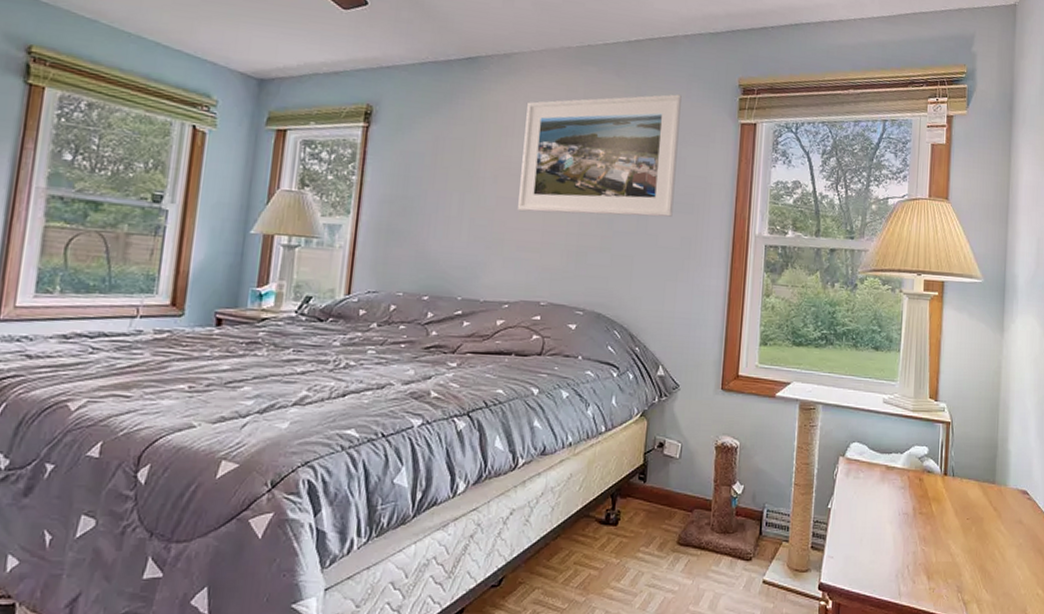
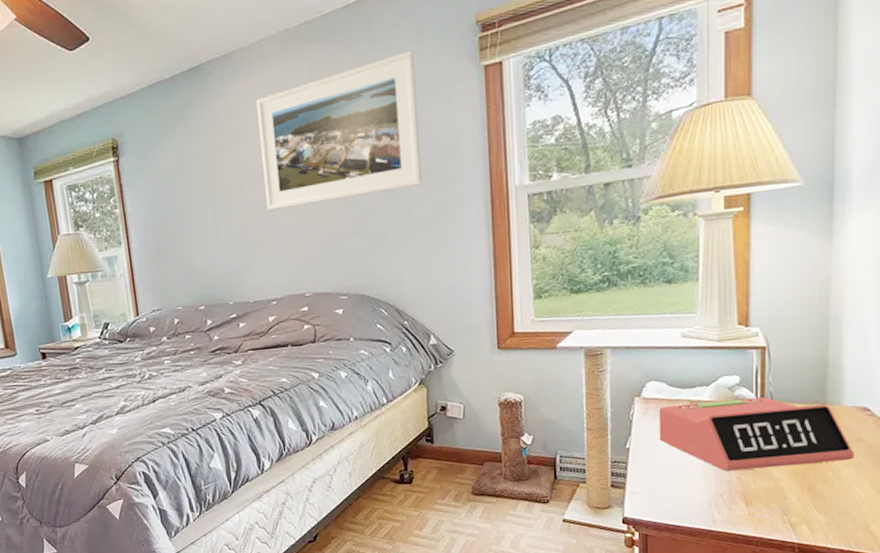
alarm clock: none [857,468,1016,542] -> present [658,397,855,471]

